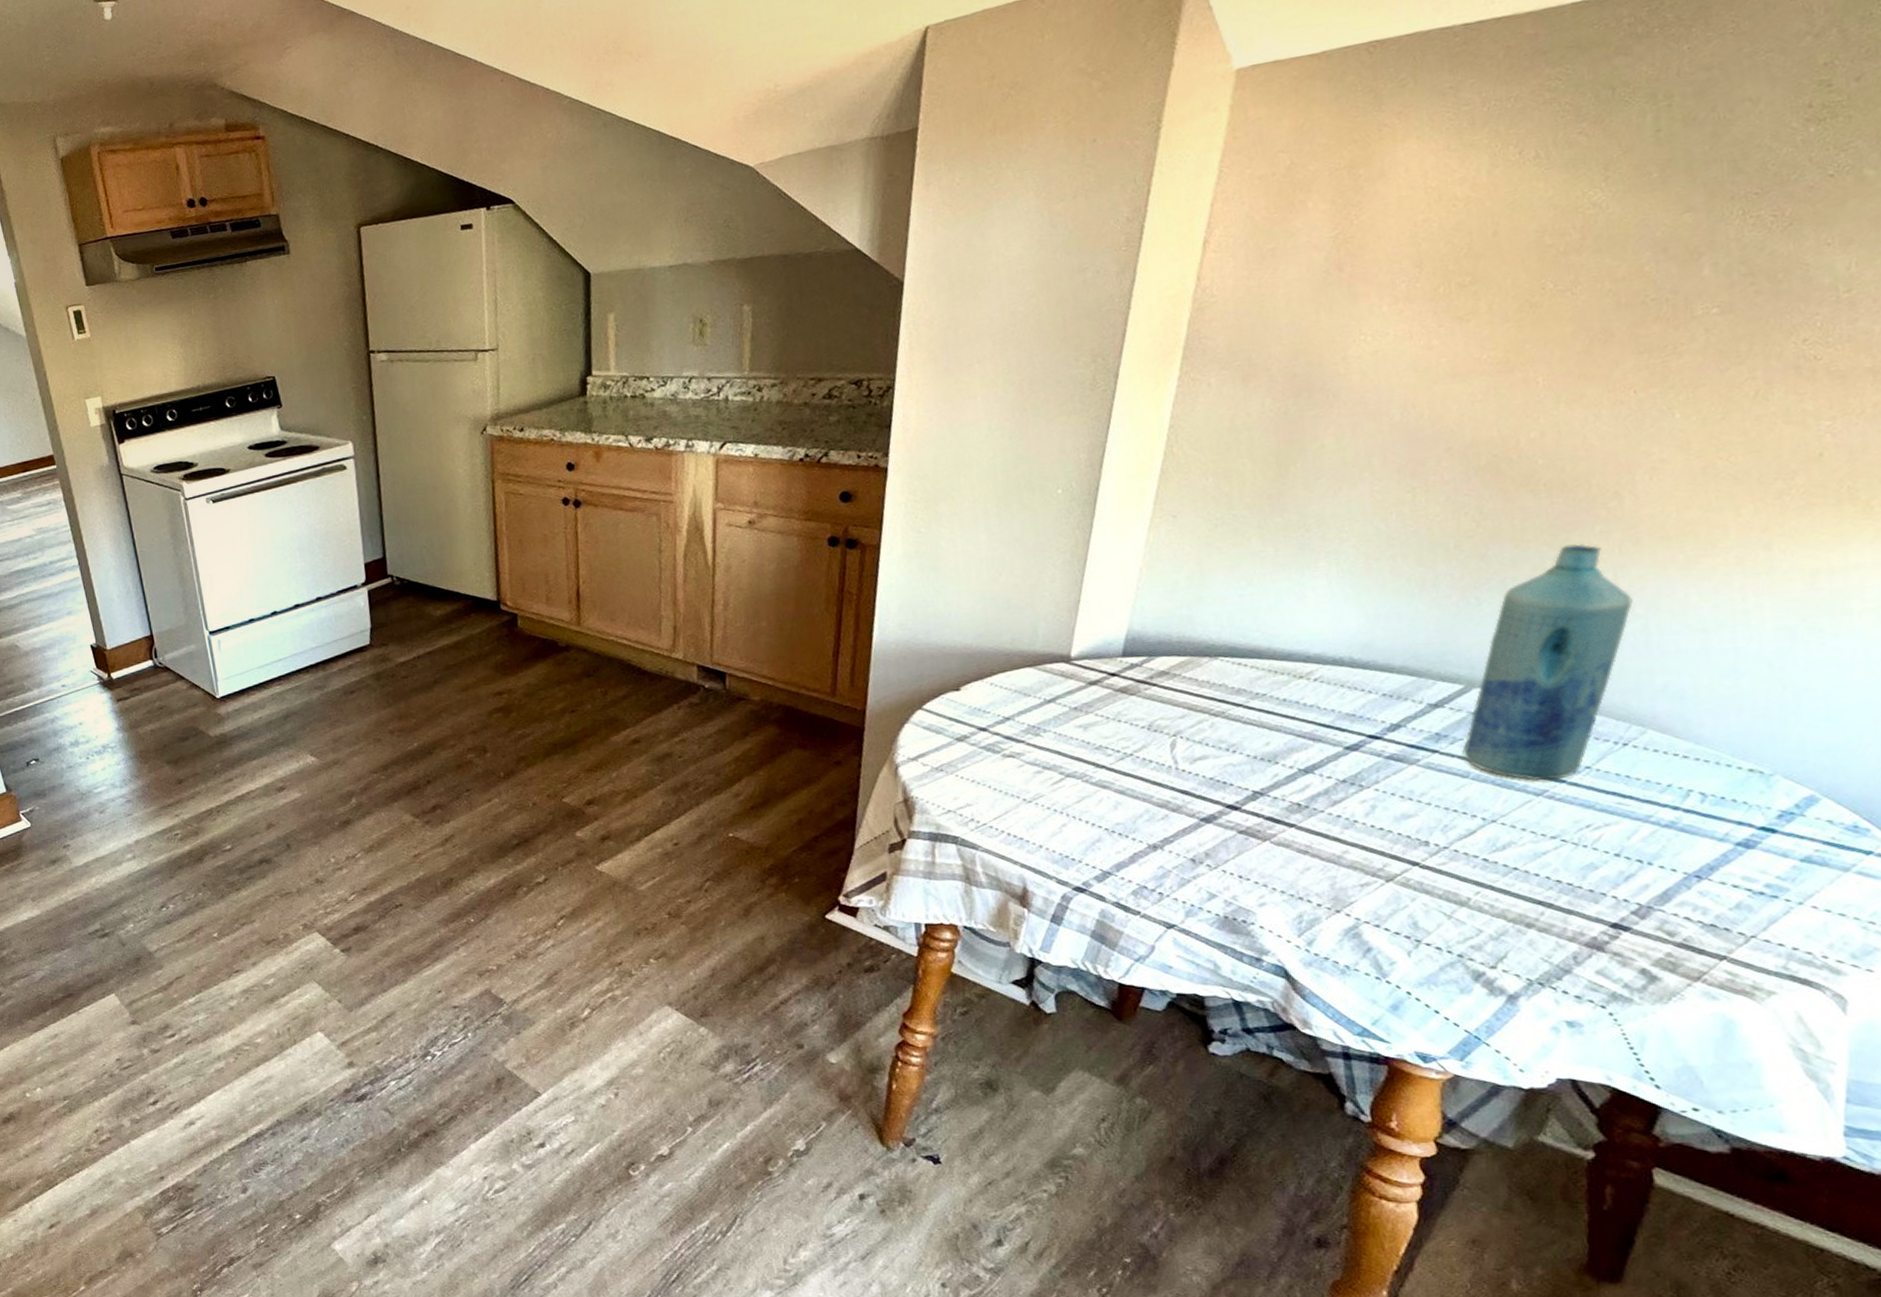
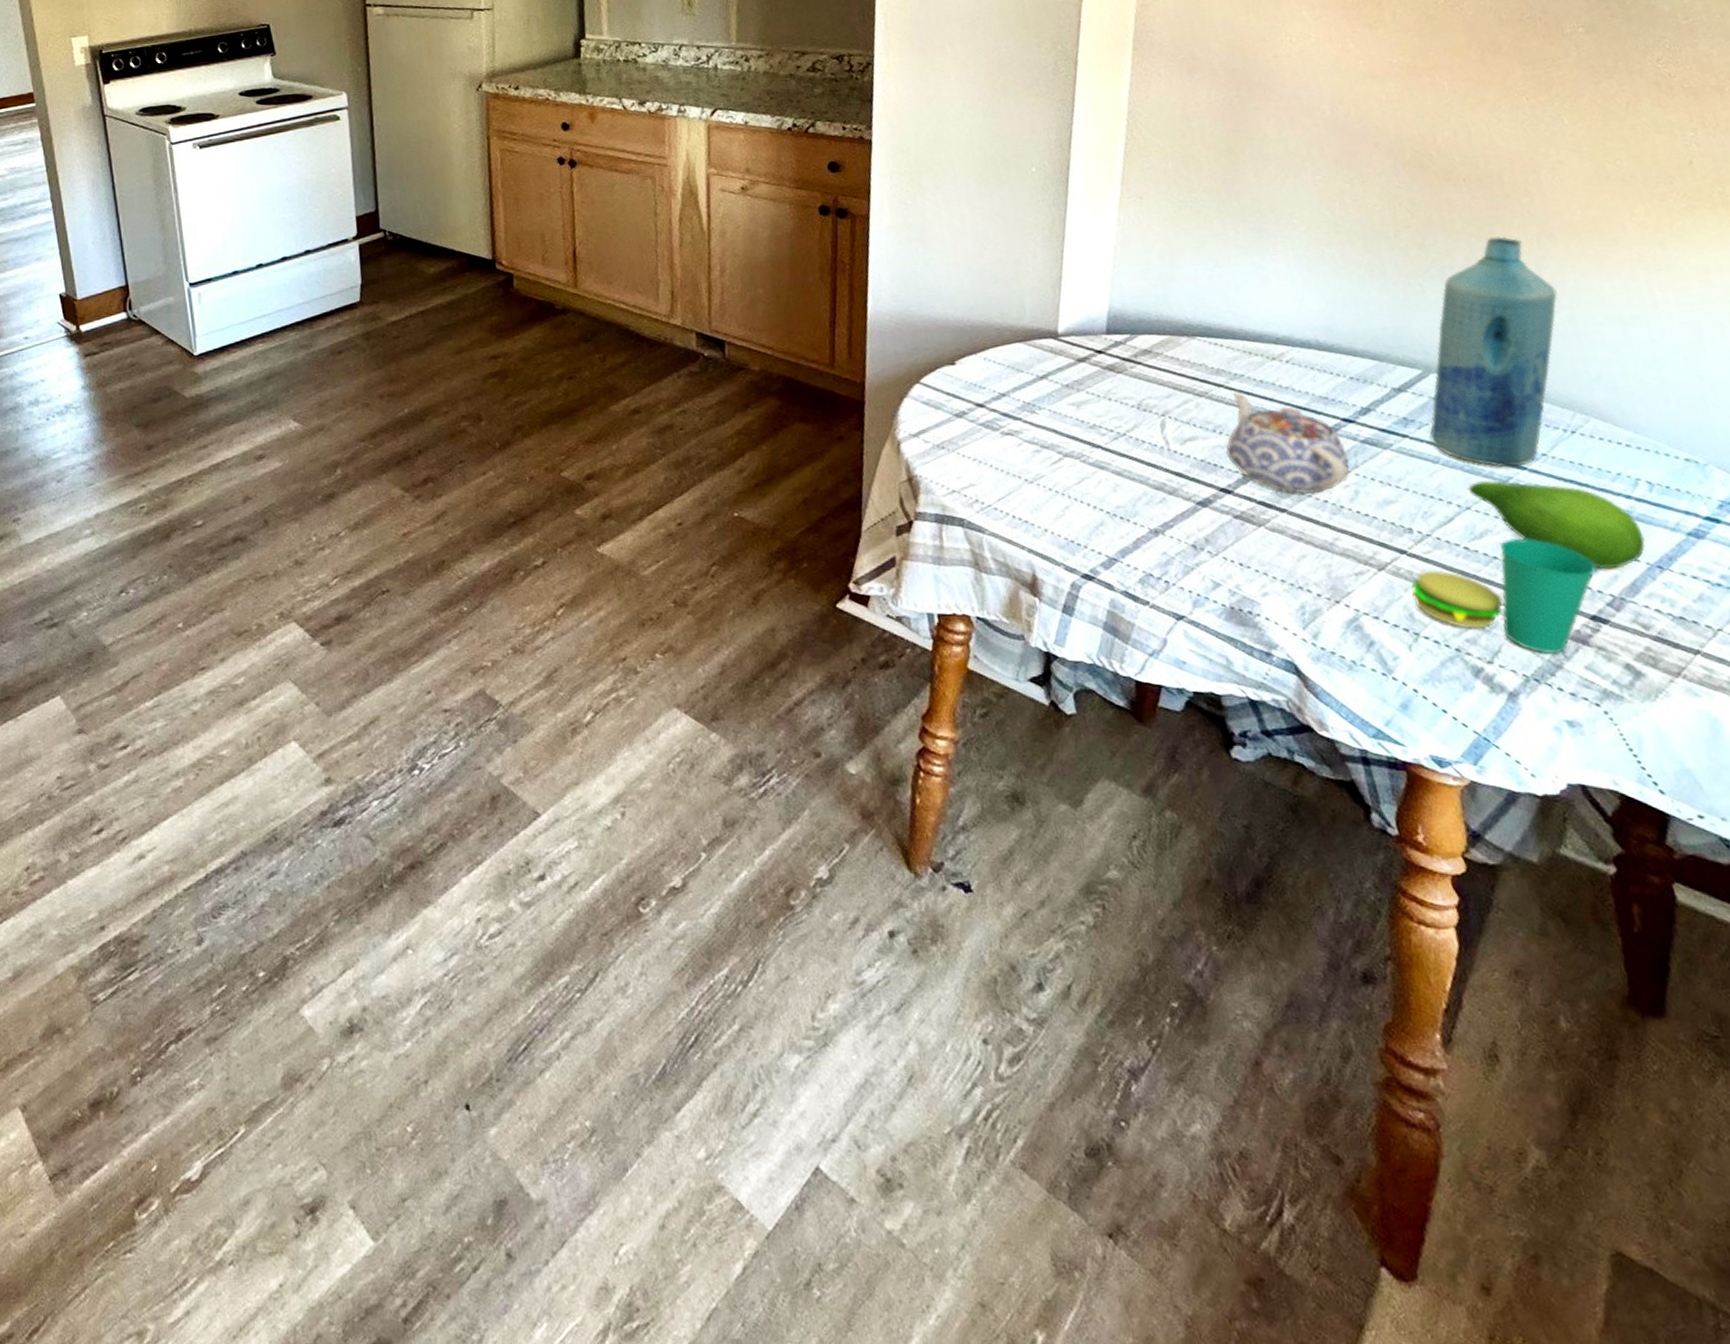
teapot: none [1238,711,1370,810] -> present [1226,392,1350,494]
cup: none [1419,849,1626,960] -> present [1411,537,1596,655]
fruit: none [1496,793,1686,880] -> present [1467,480,1645,570]

